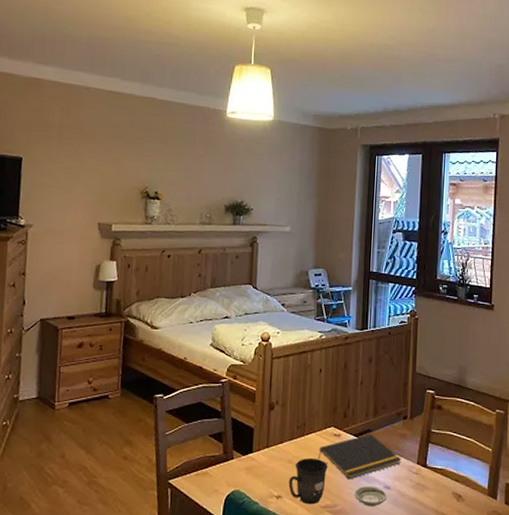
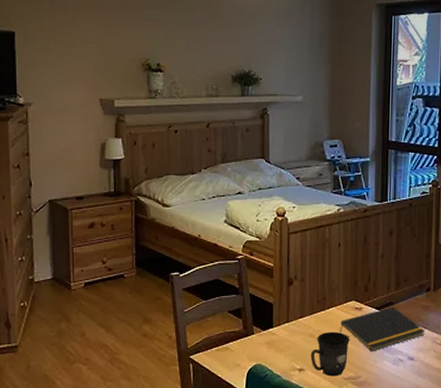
saucer: present [353,486,388,507] -> none [376,358,412,378]

